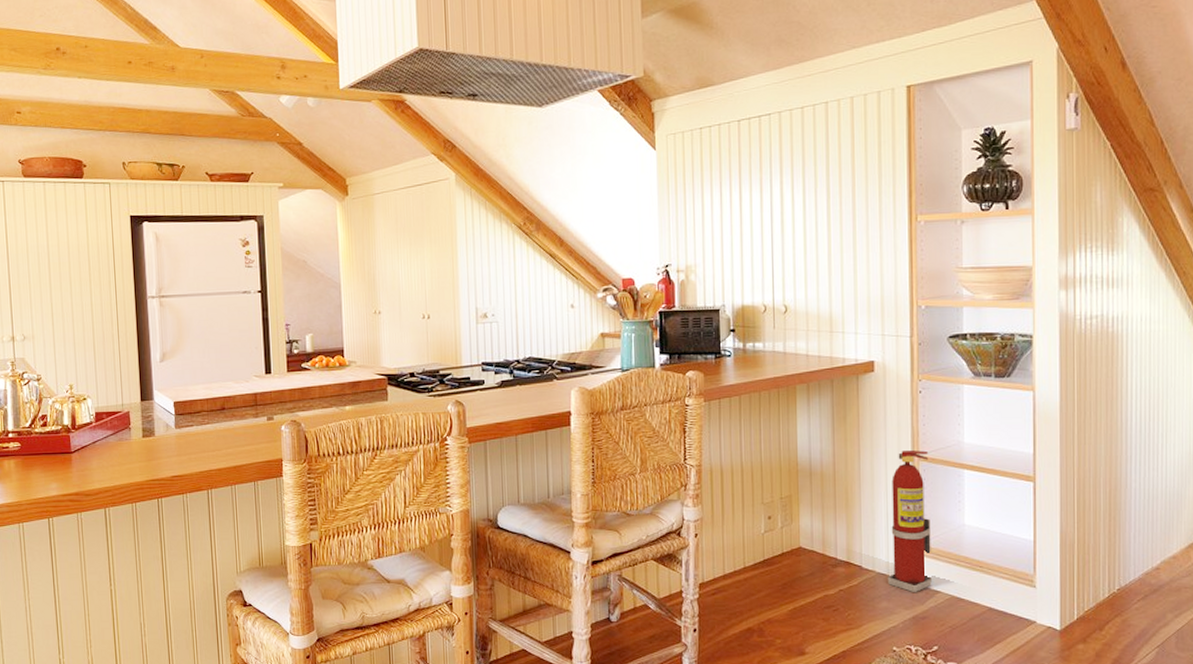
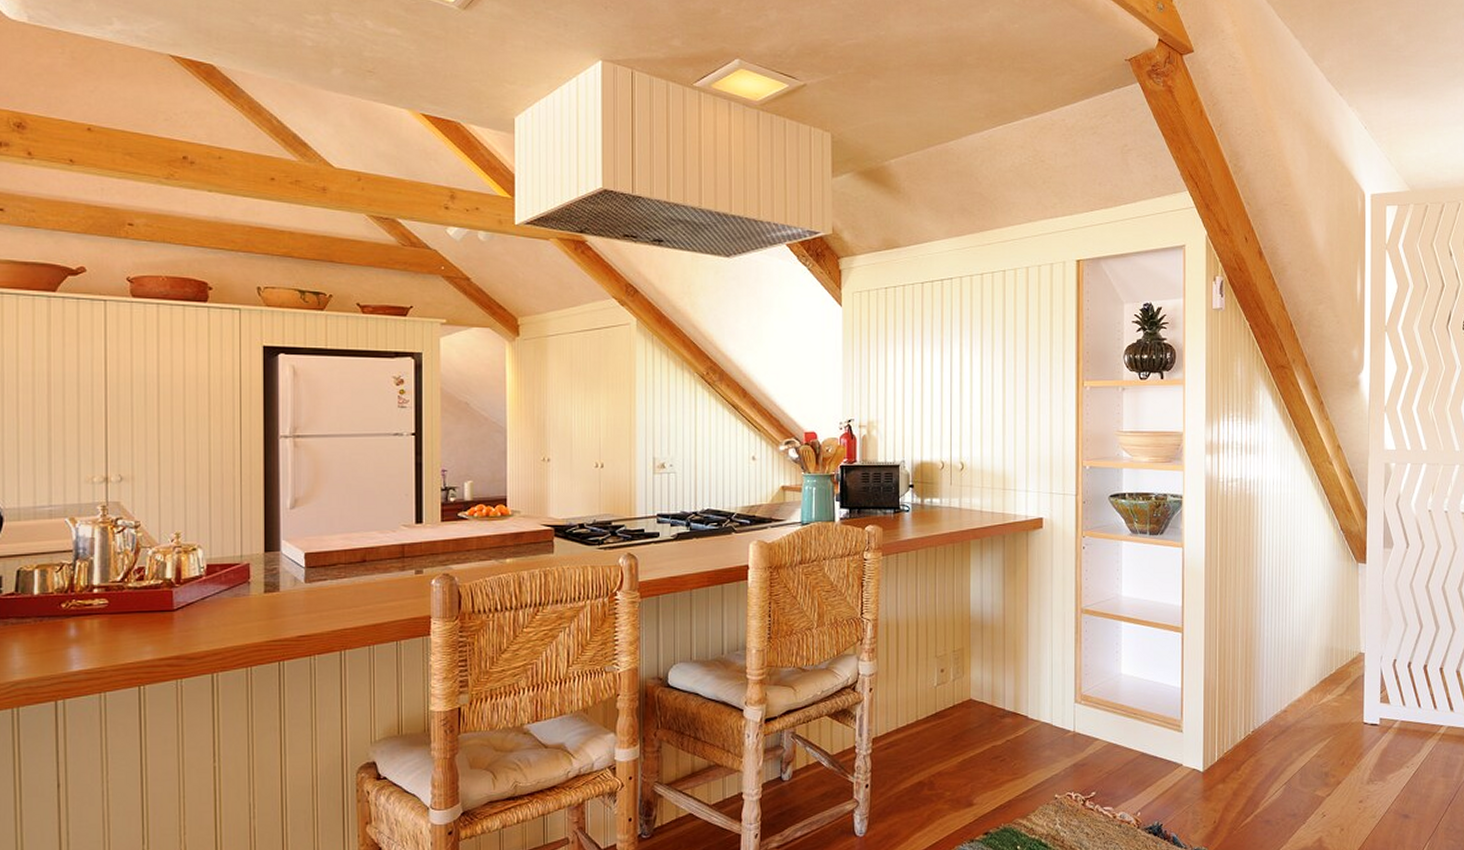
fire extinguisher: present [887,450,932,593] -> none [1050,603,1091,741]

